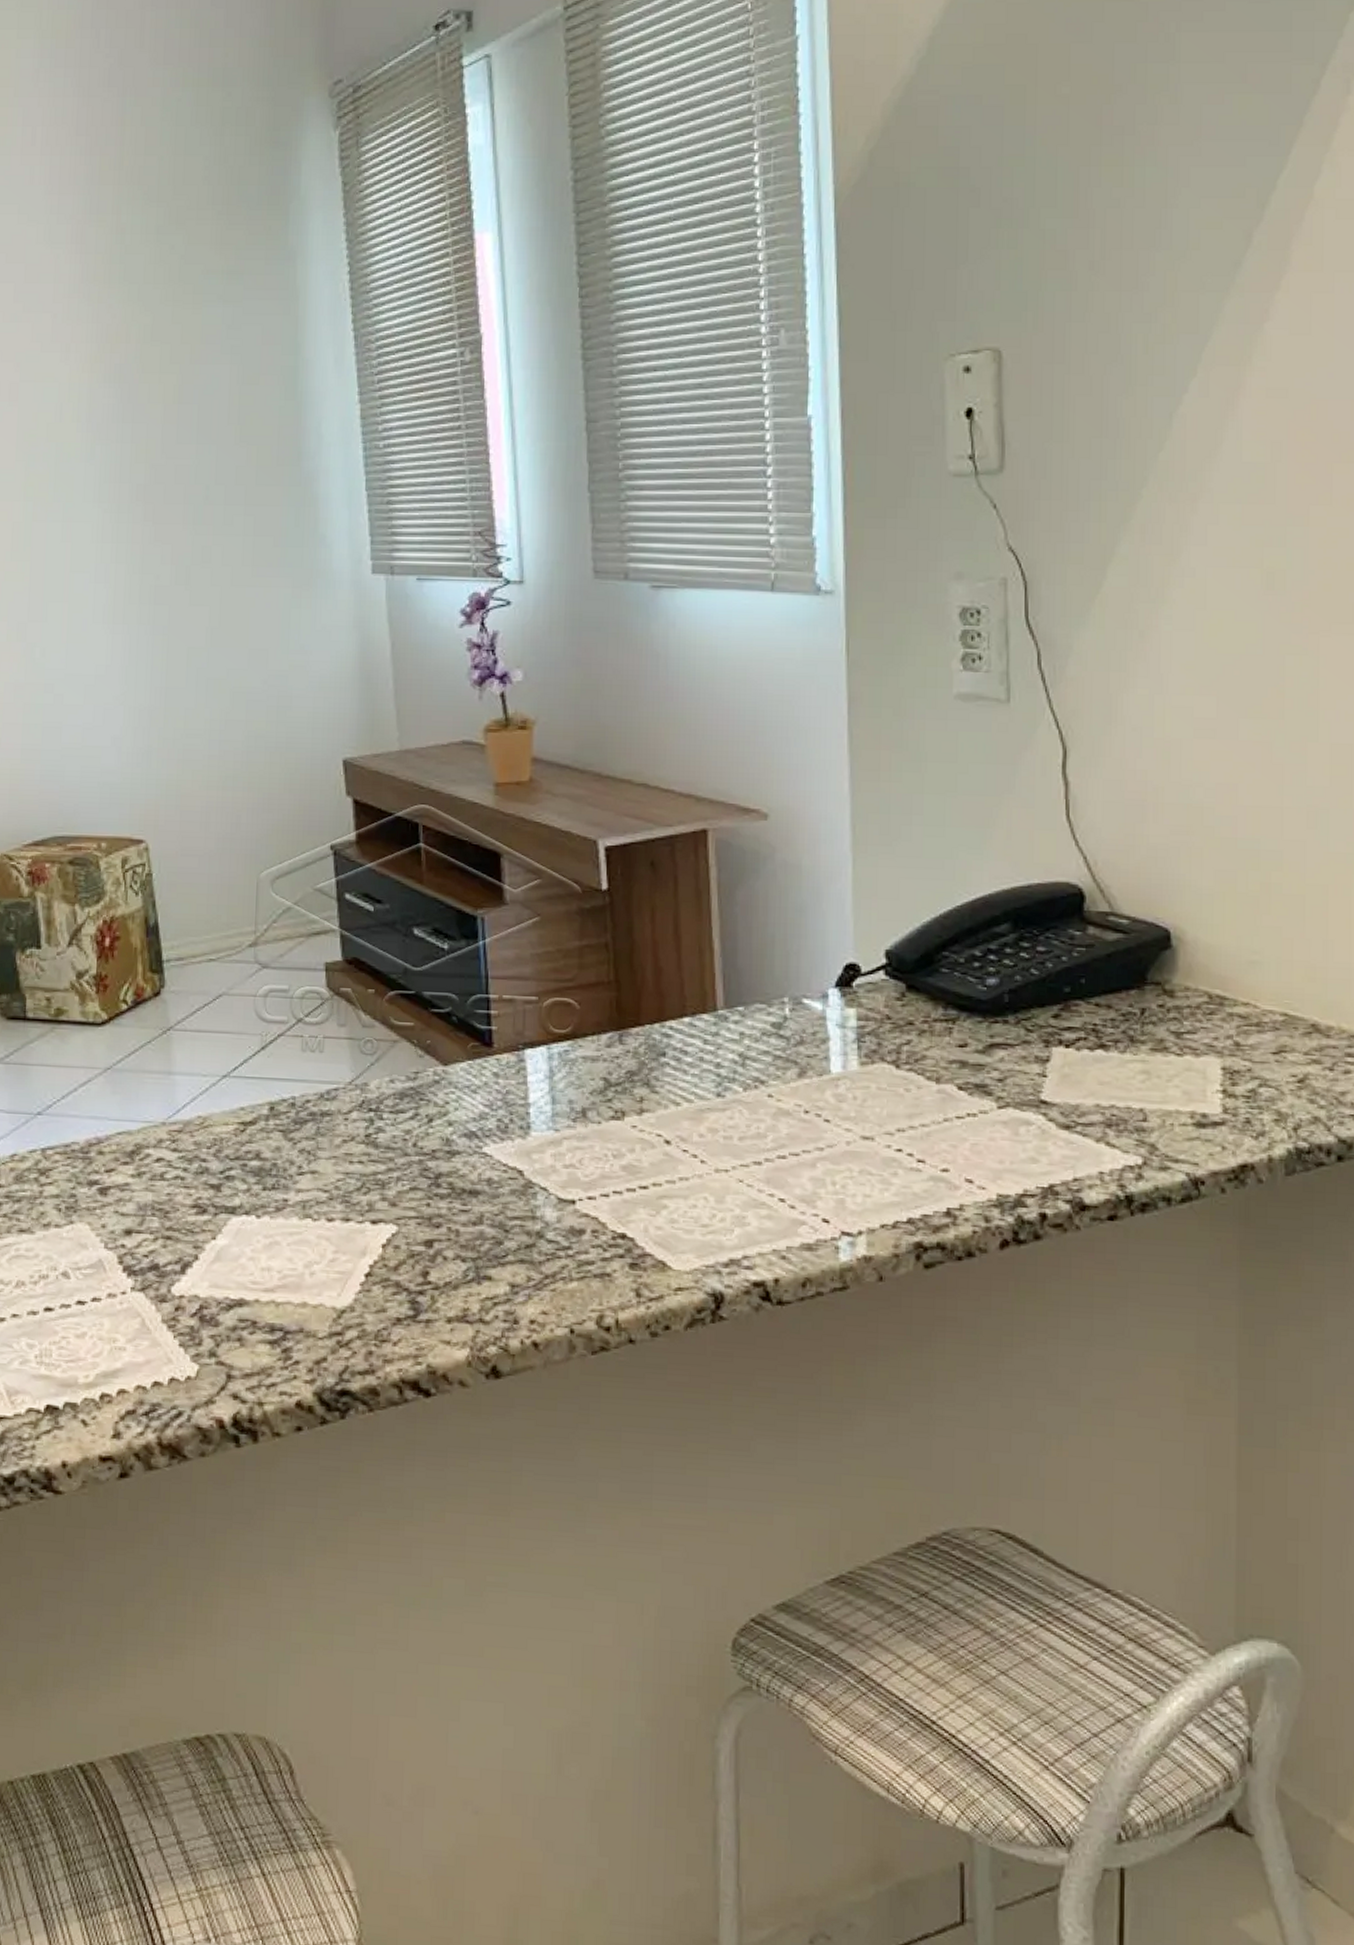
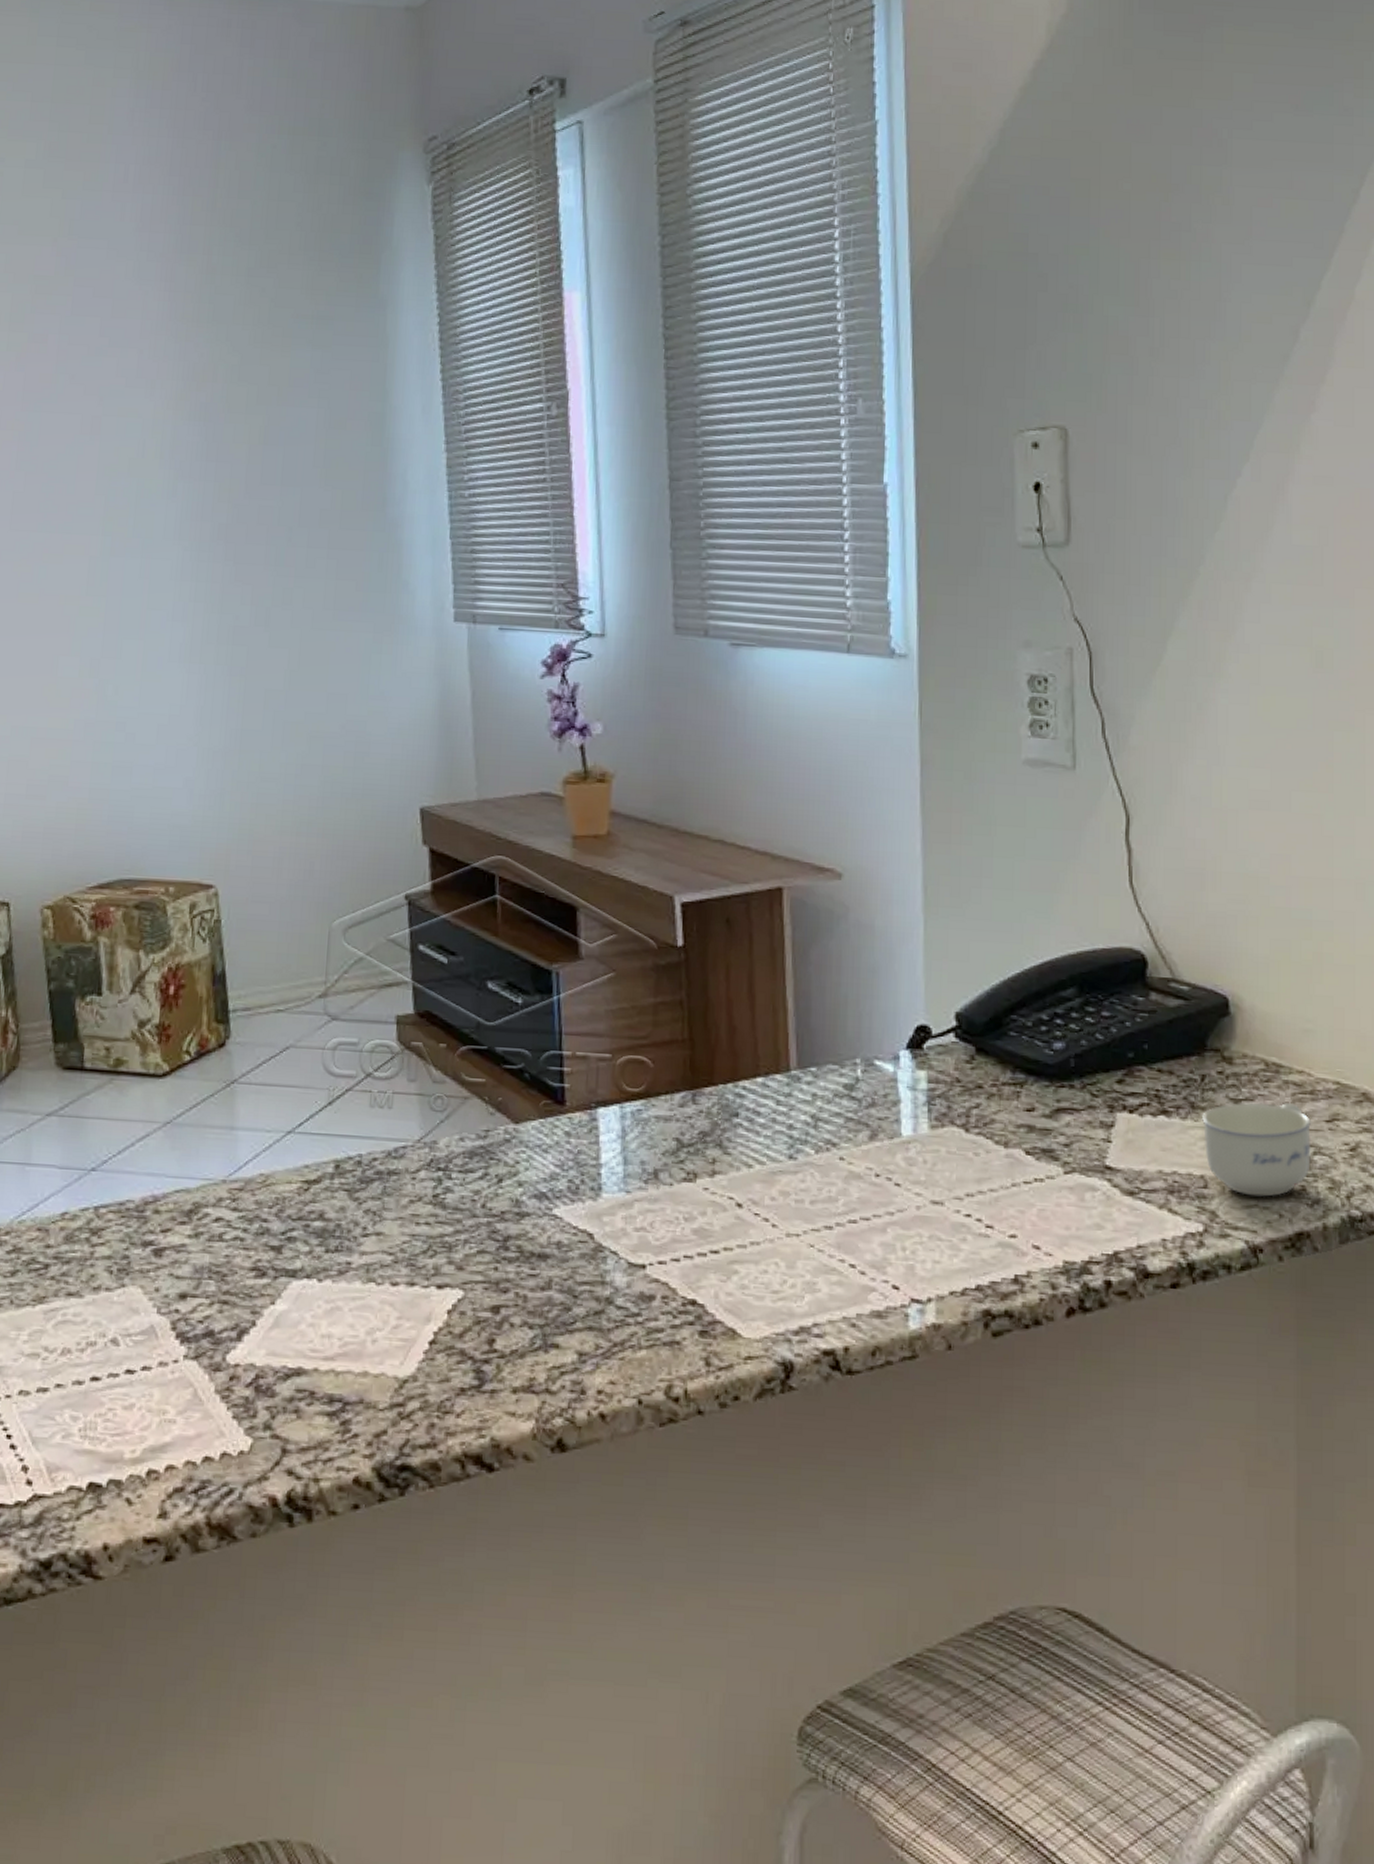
cup: none [1140,1035,1258,1129] -> present [1201,1102,1312,1197]

